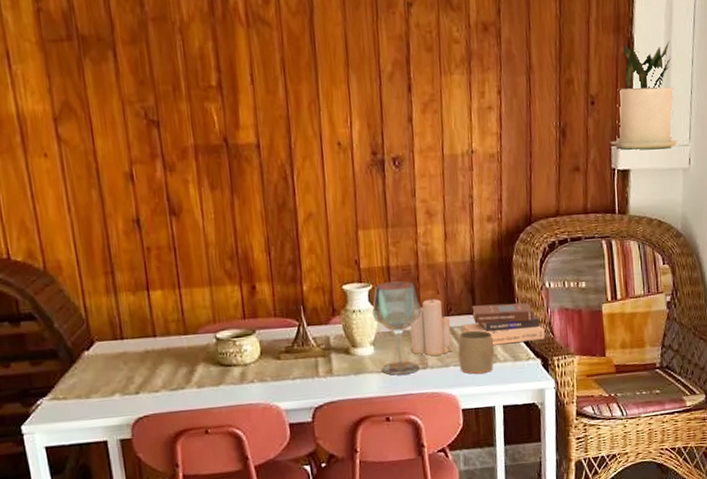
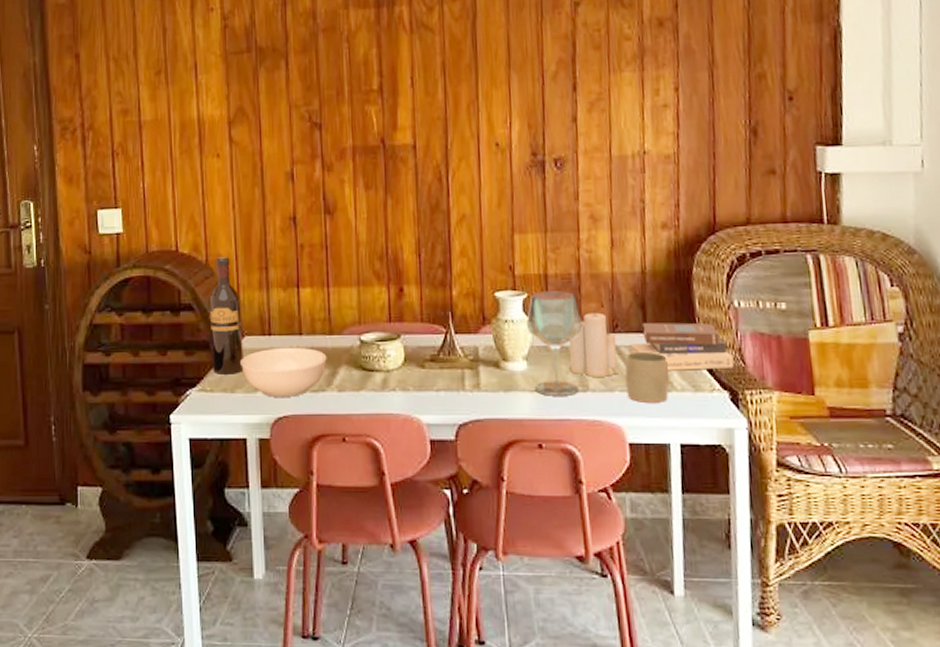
wine bottle: none [51,261,98,382] -> present [209,255,244,375]
bowl: none [92,348,184,399] -> present [239,347,327,397]
planter: present [610,41,678,150] -> none [814,28,906,150]

